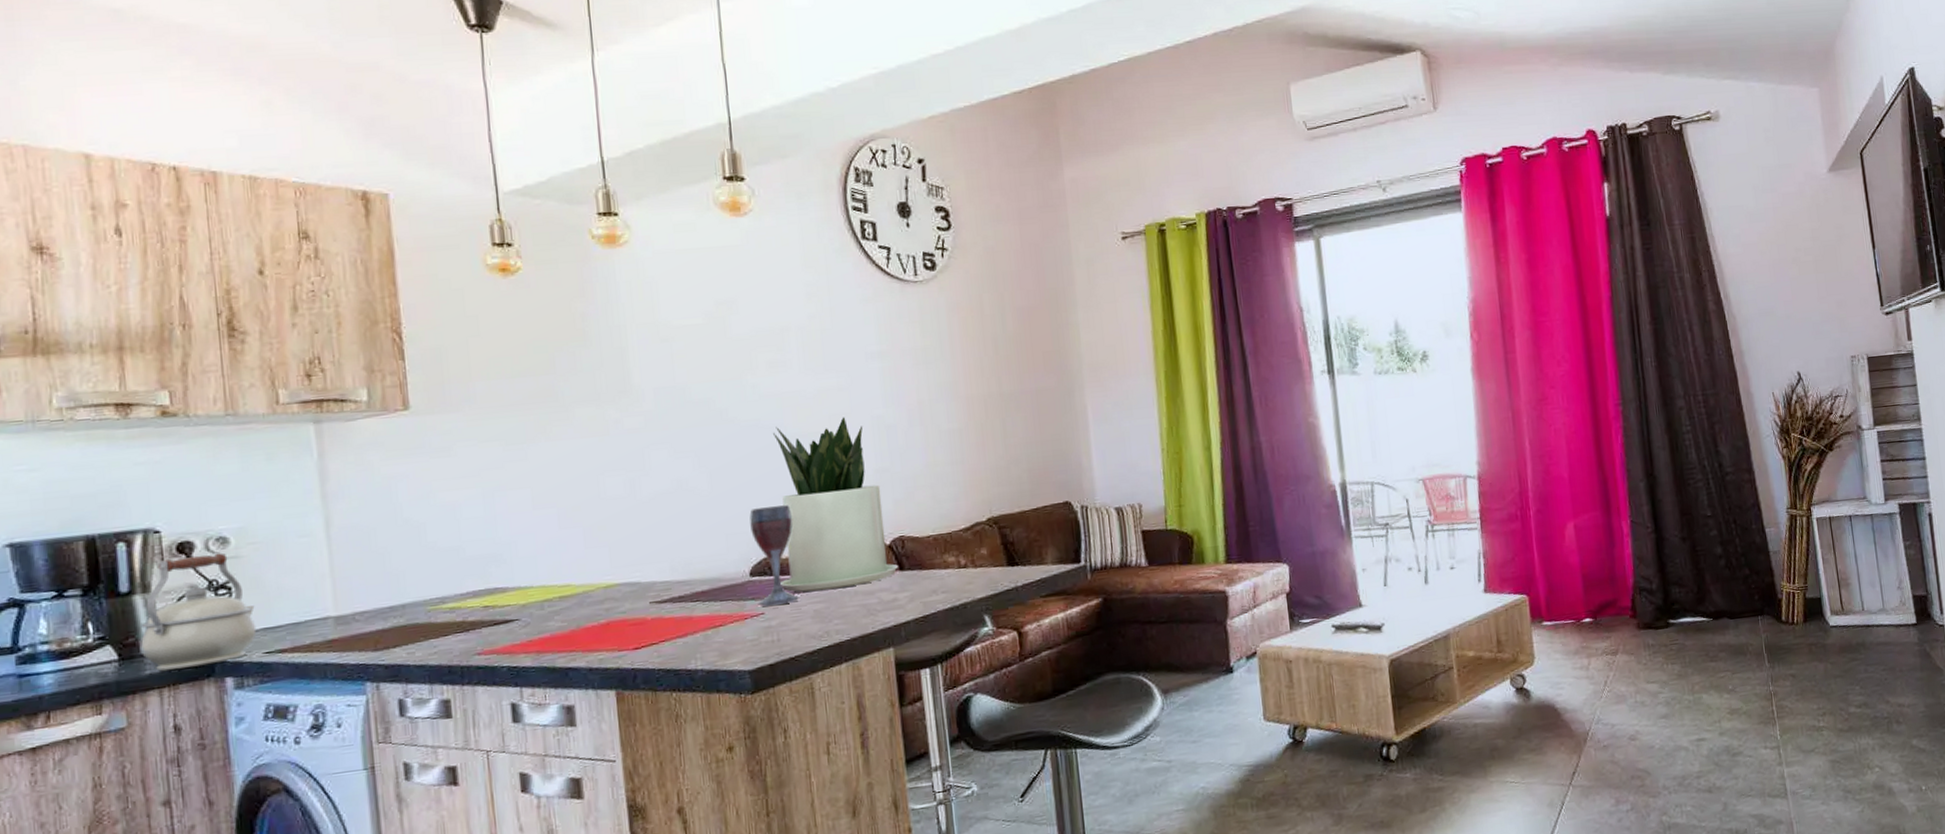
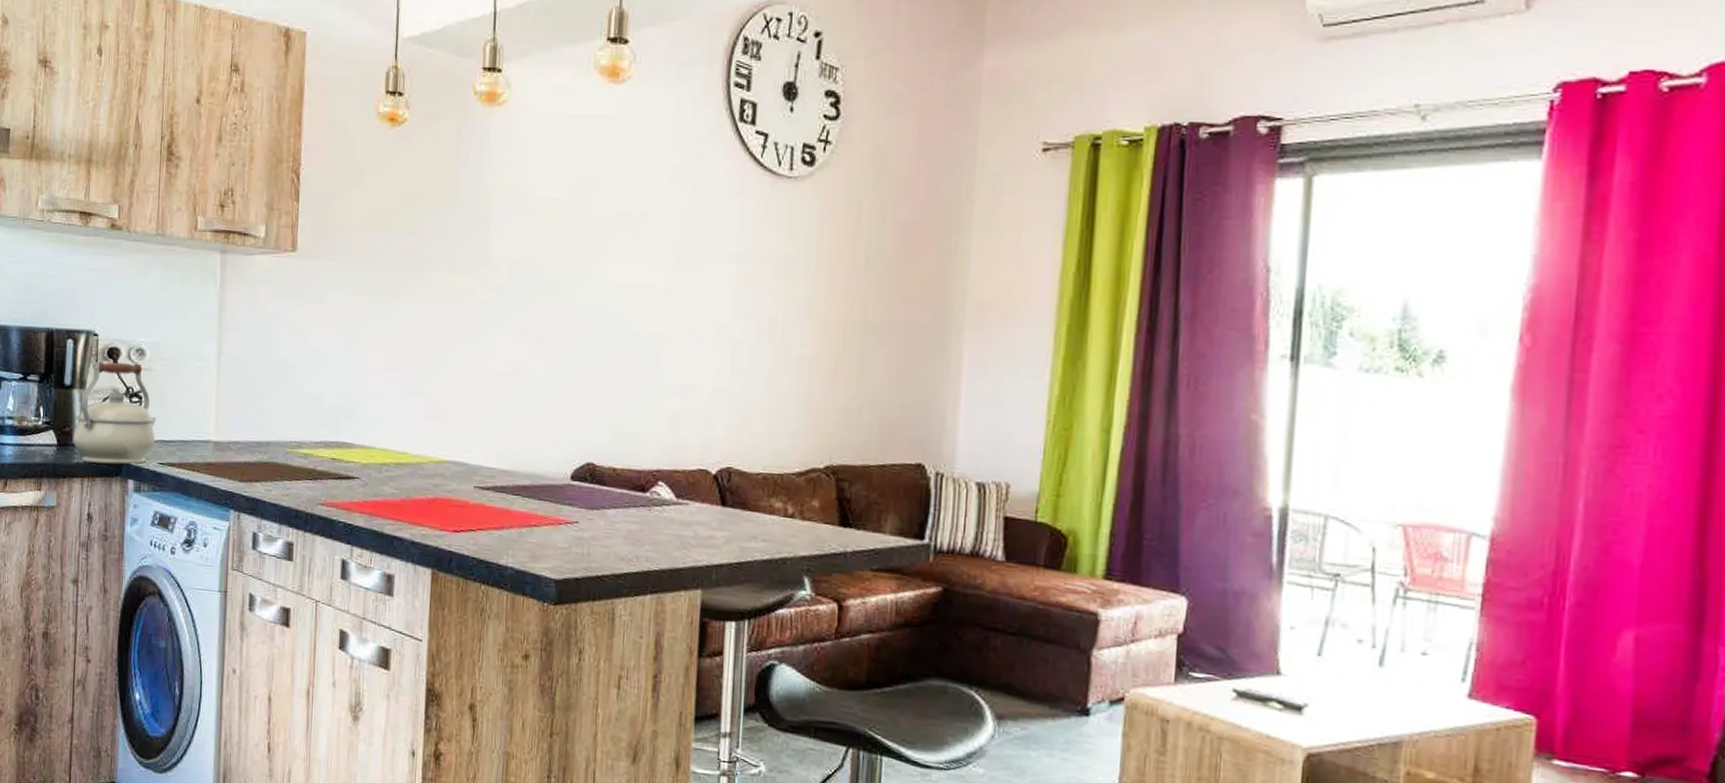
cup: present [749,505,799,607] -> none [574,407,622,517]
planter: present [773,417,898,593] -> none [599,321,720,513]

